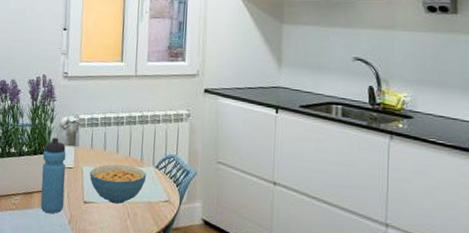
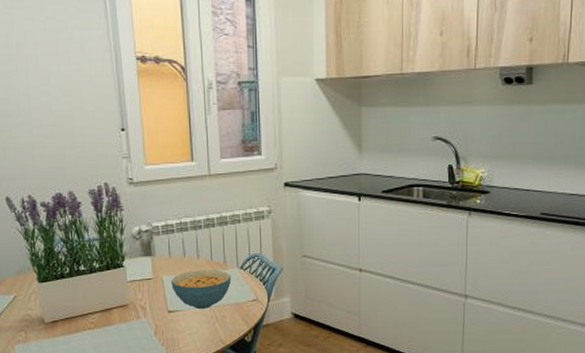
water bottle: present [40,137,66,214] -> none [117,249,147,328]

